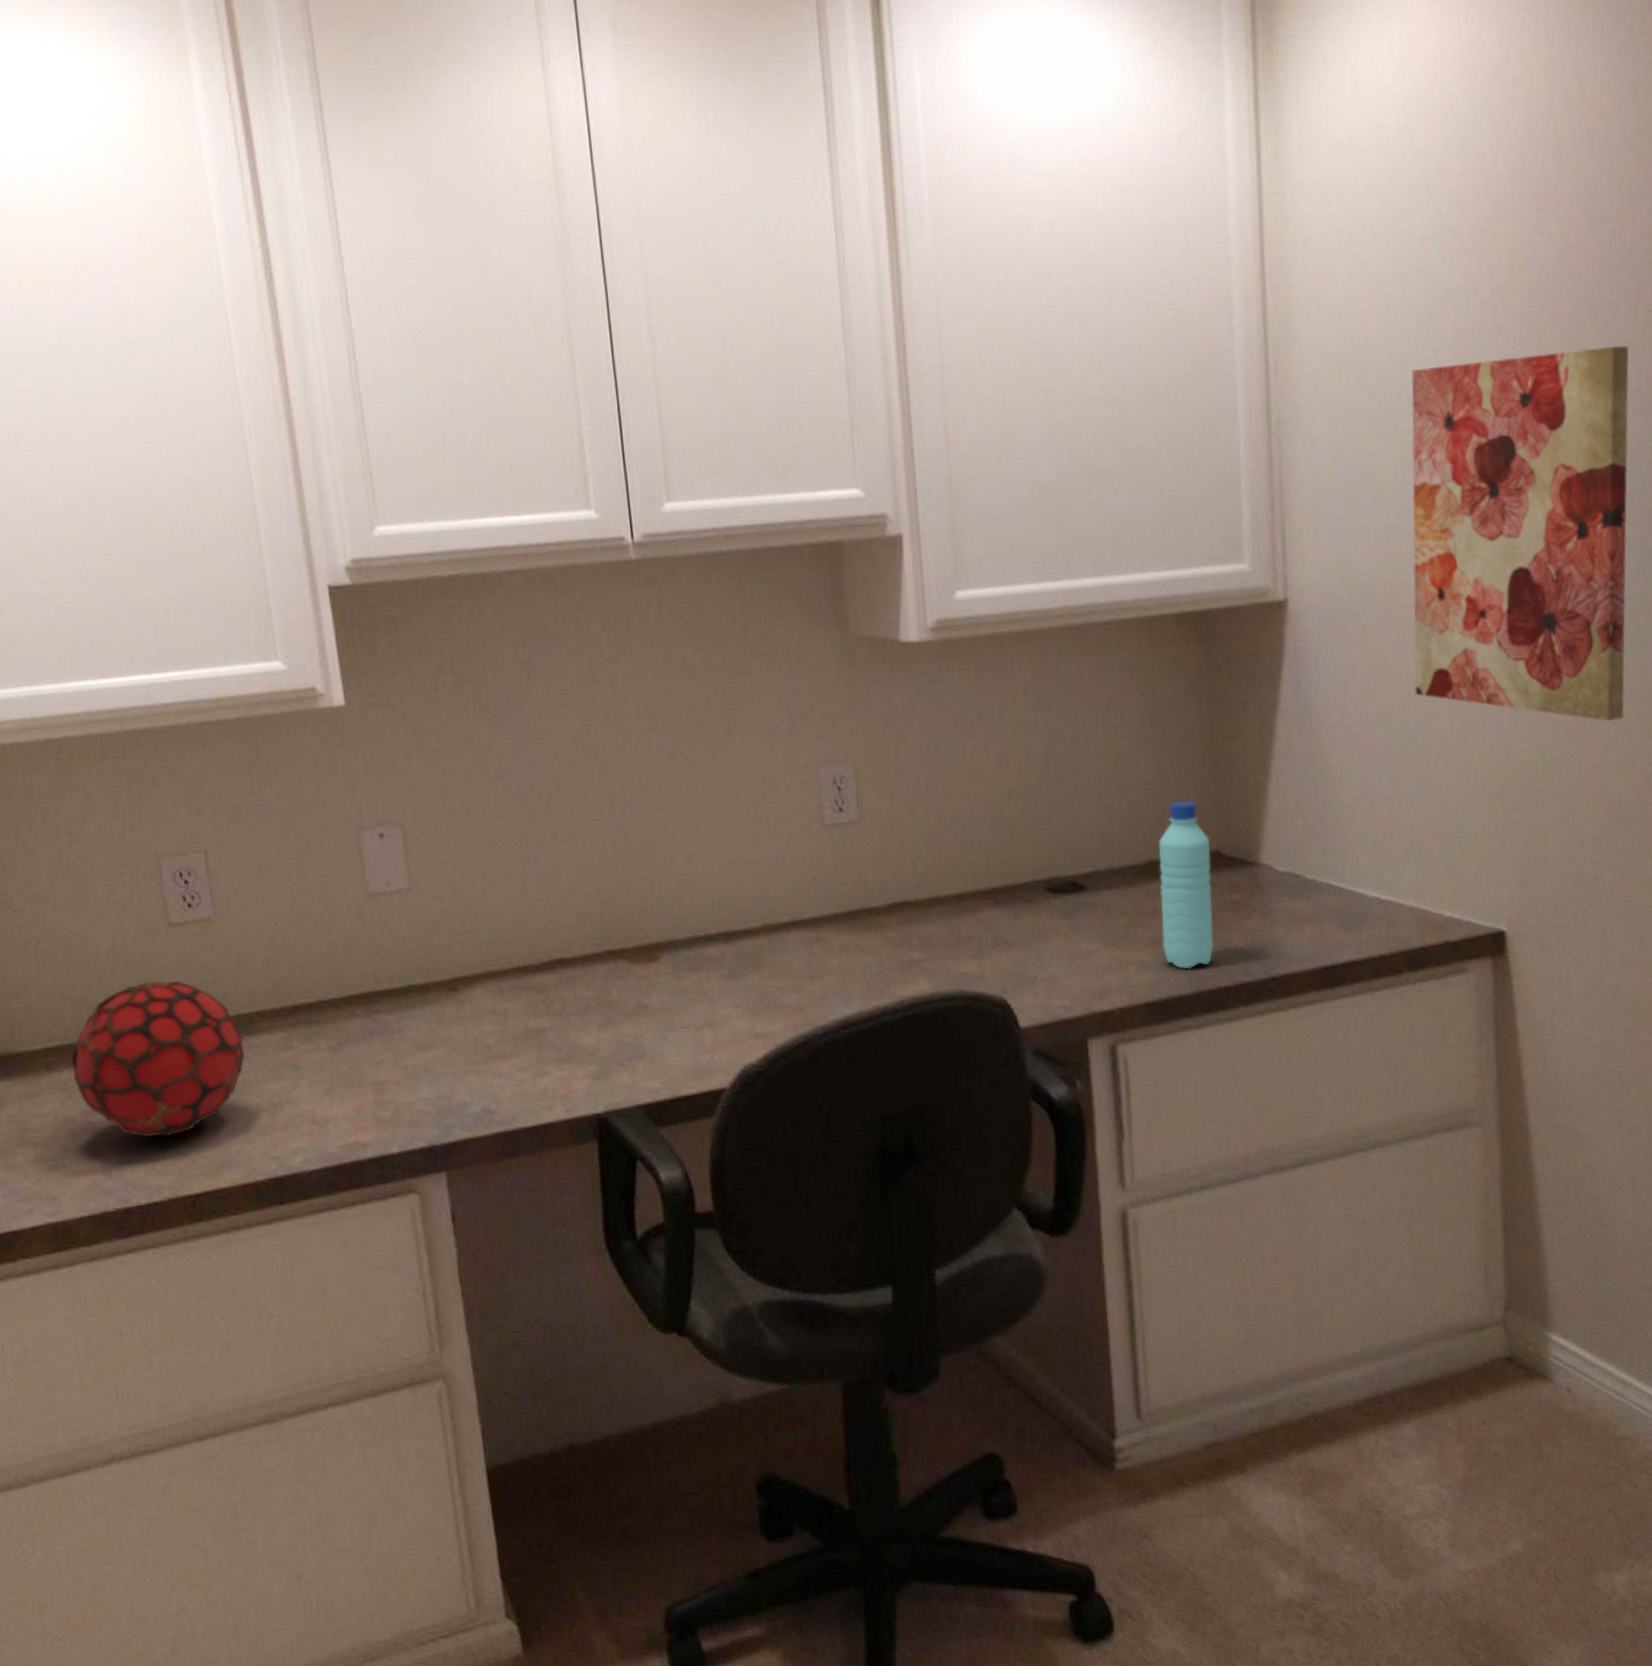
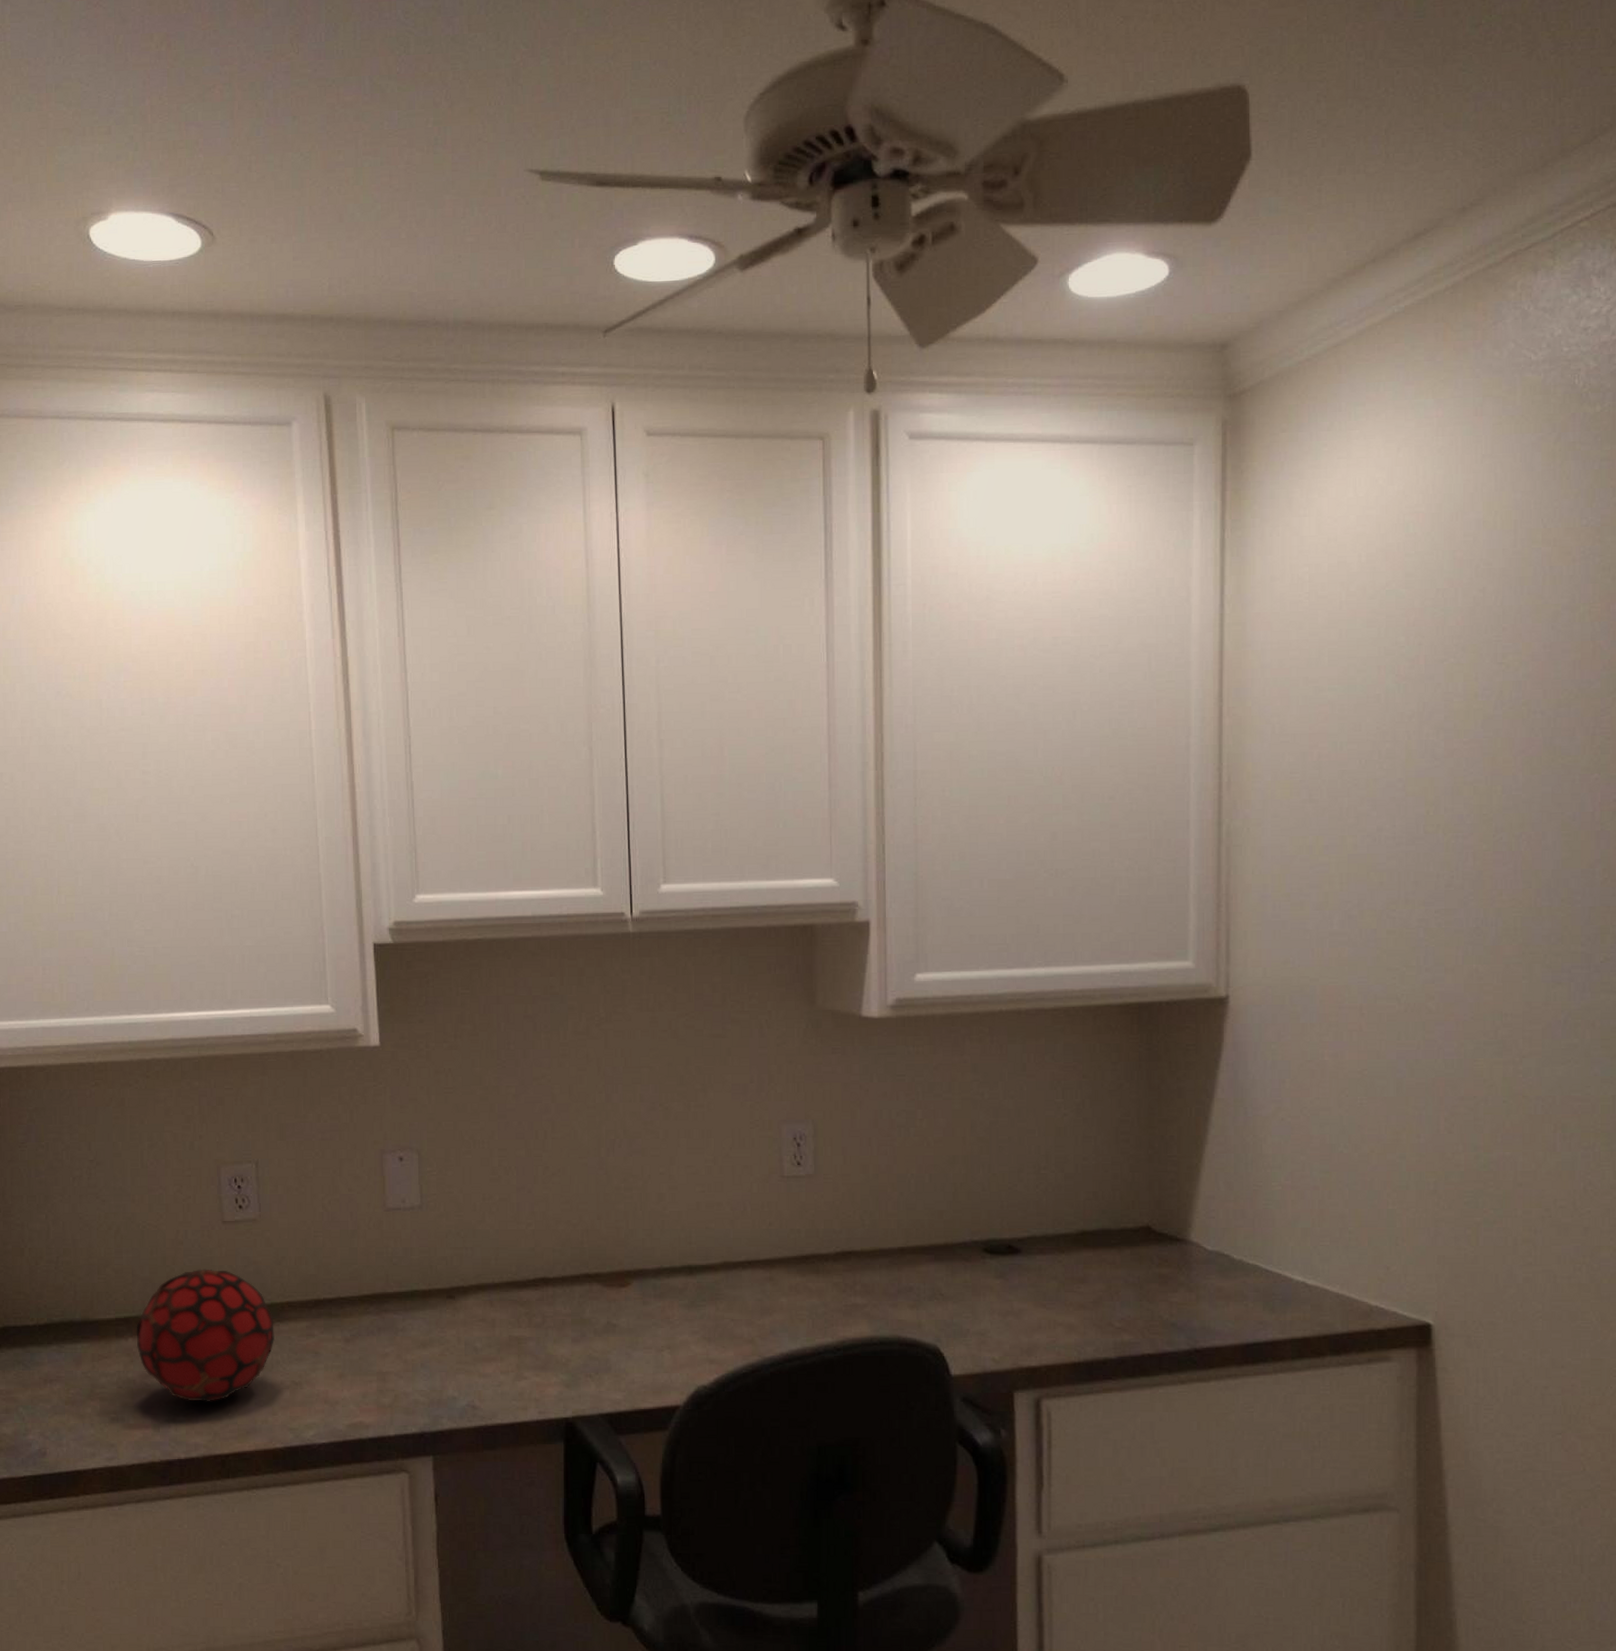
water bottle: present [1158,801,1214,969] -> none [1090,1177,1142,1335]
wall art: present [1411,345,1630,721] -> none [1350,771,1584,1128]

